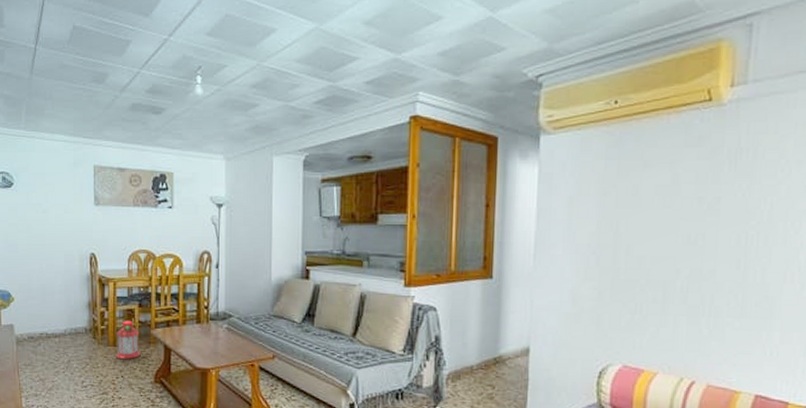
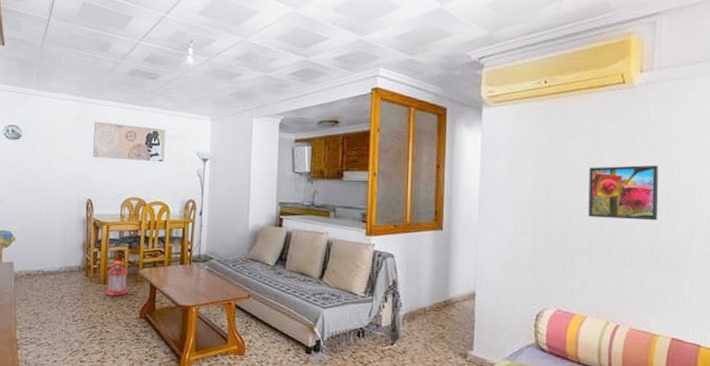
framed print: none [662,197,748,263] -> present [588,165,659,221]

